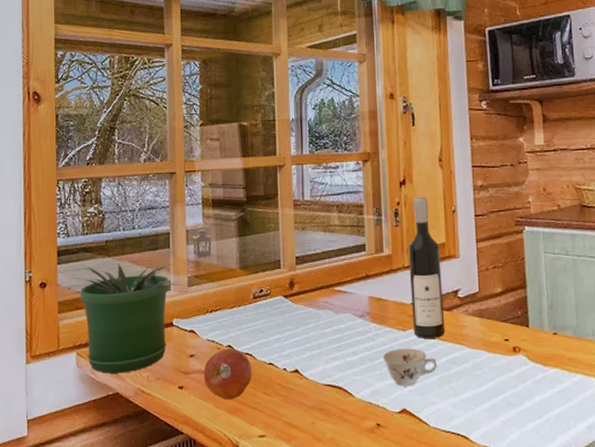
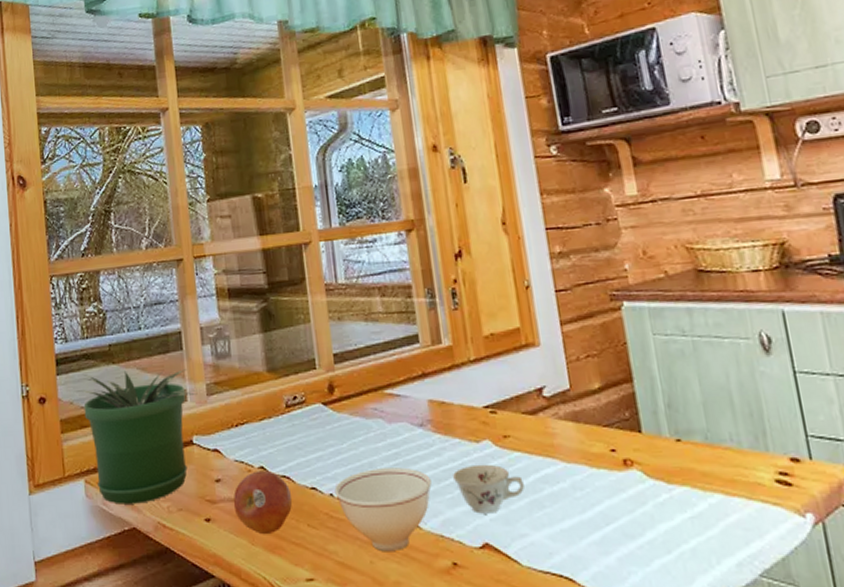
bowl: none [288,349,366,414] -> present [335,467,432,551]
bottle: present [408,196,446,338] -> none [472,270,531,451]

